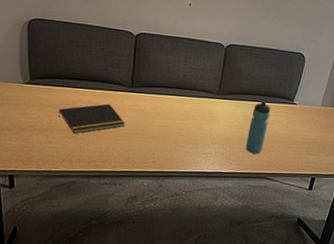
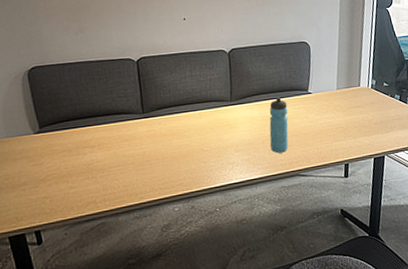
notepad: present [58,103,125,134] -> none [73,135,143,174]

